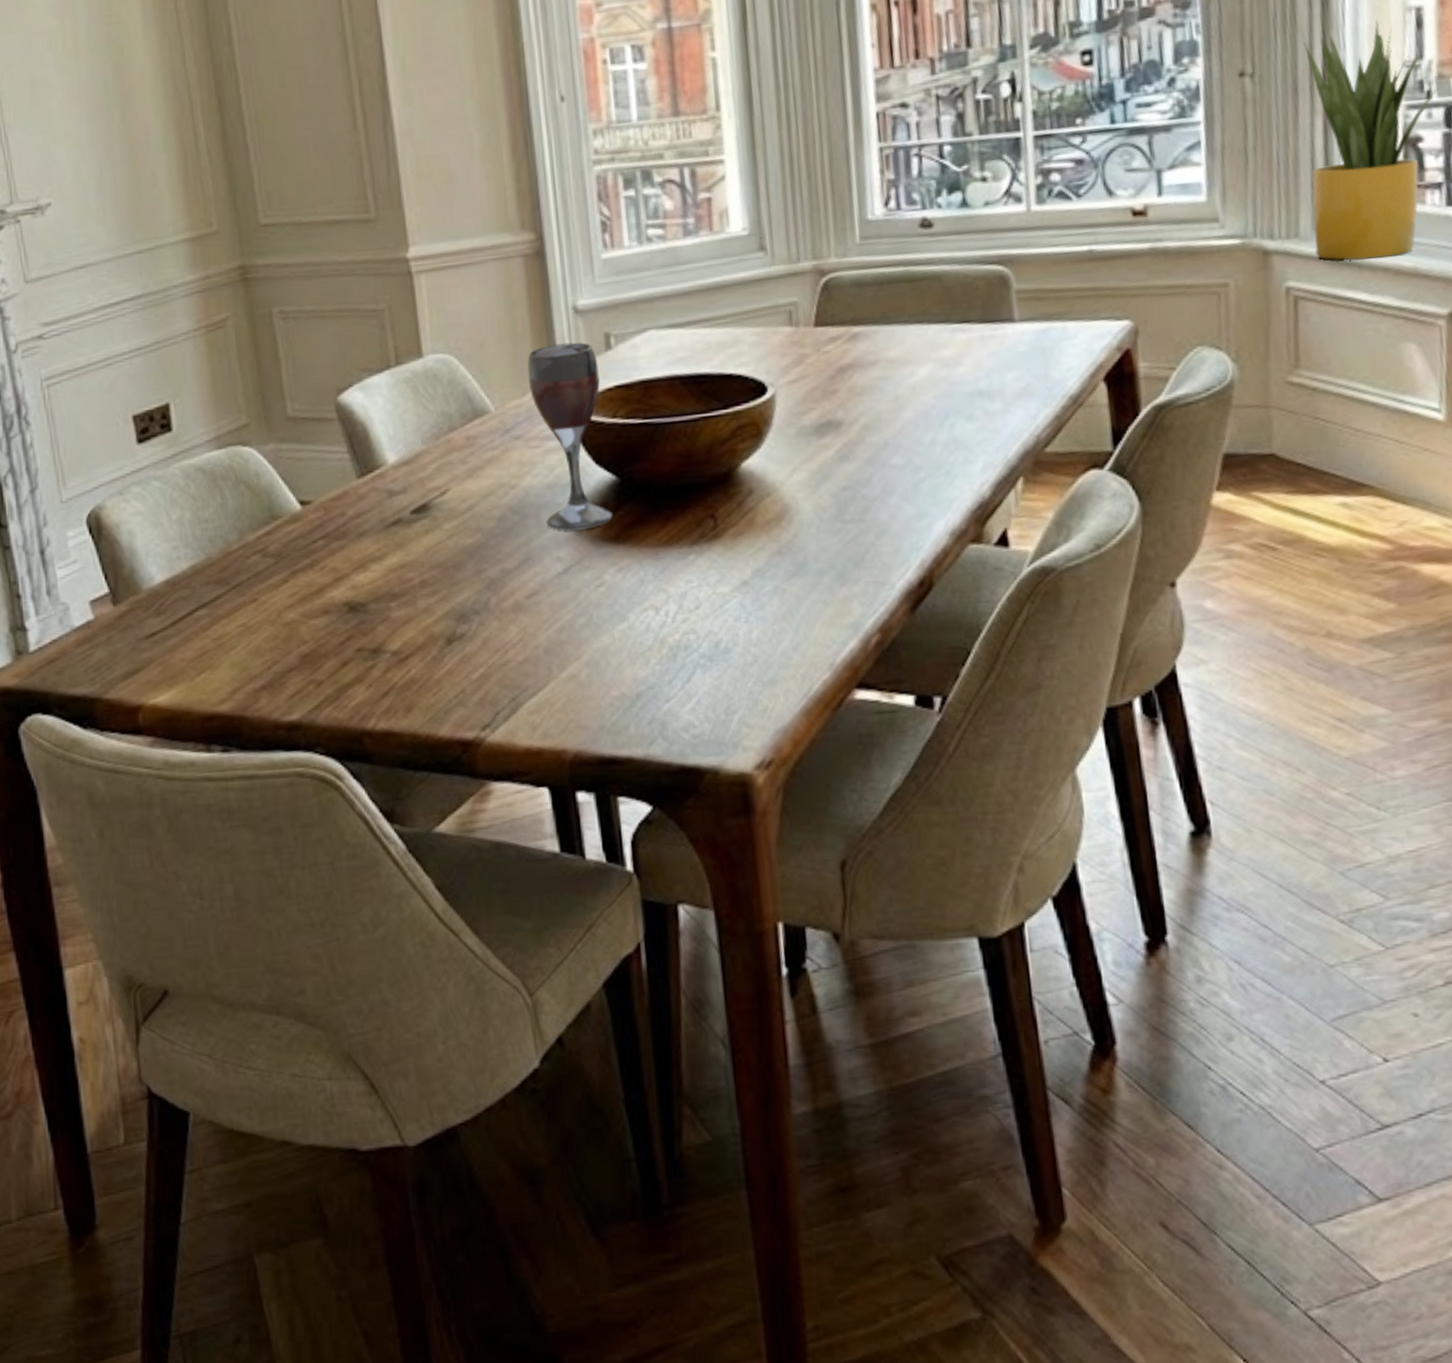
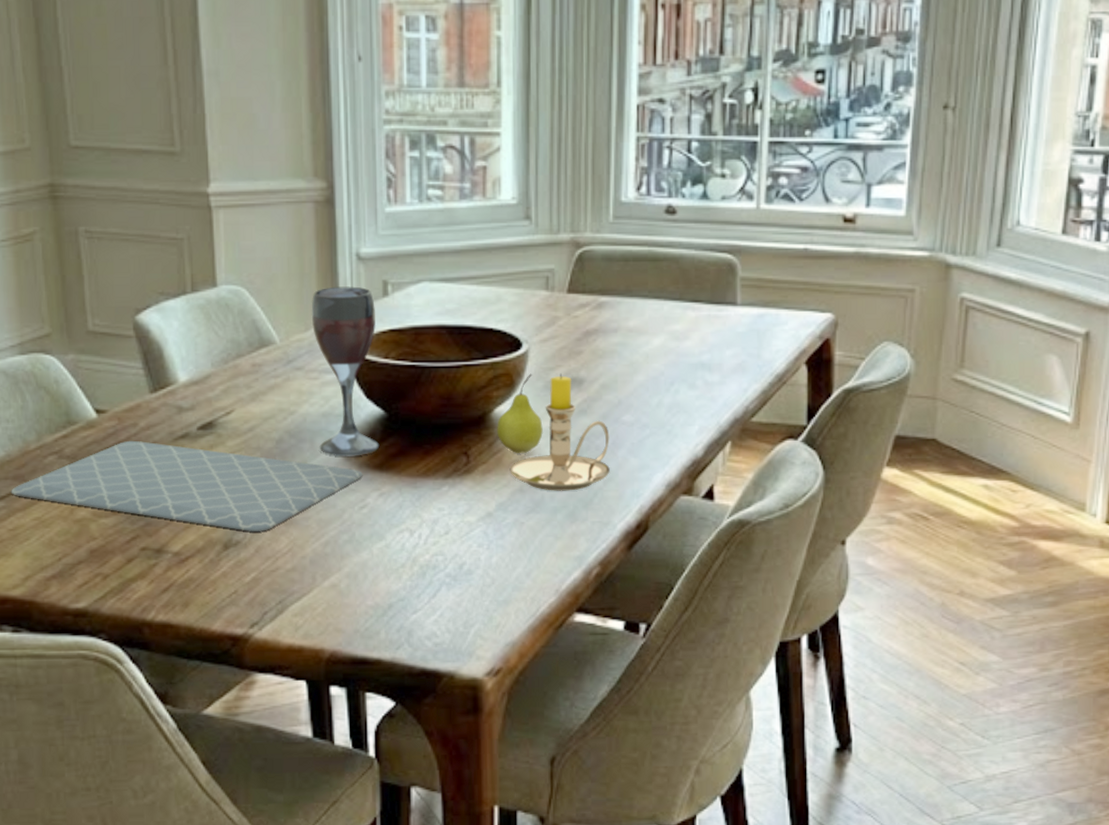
placemat: none [213,531,597,623] -> present [11,440,363,532]
fruit: none [745,420,800,511] -> present [497,373,543,453]
candlestick: none [764,417,882,551] -> present [509,373,610,491]
planter: present [1303,20,1439,261] -> none [986,72,1101,280]

